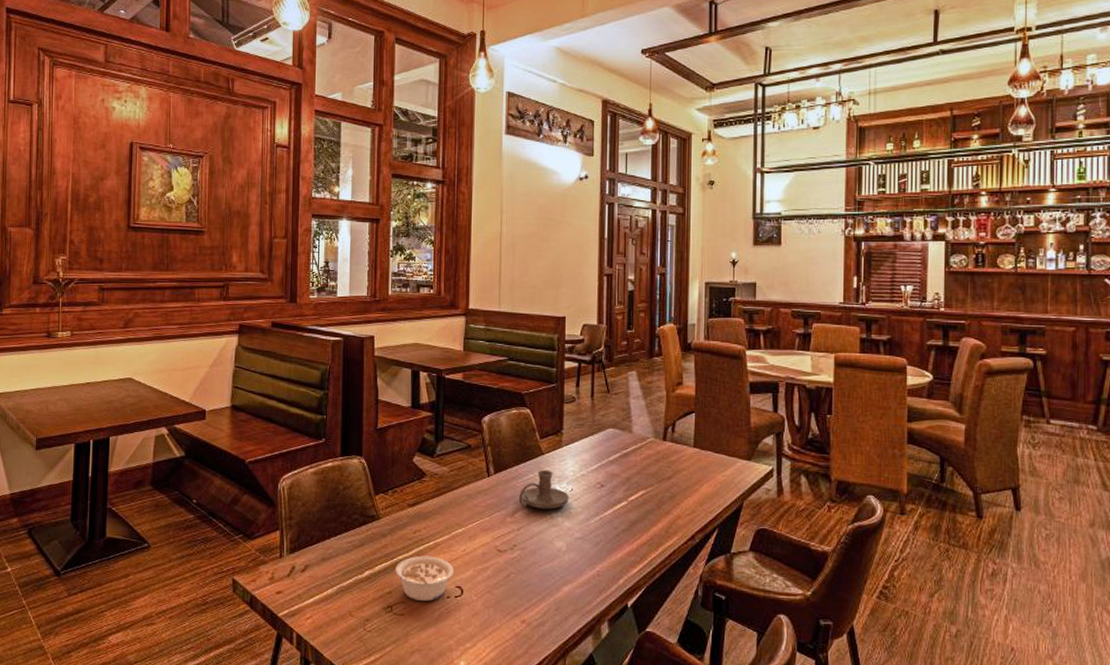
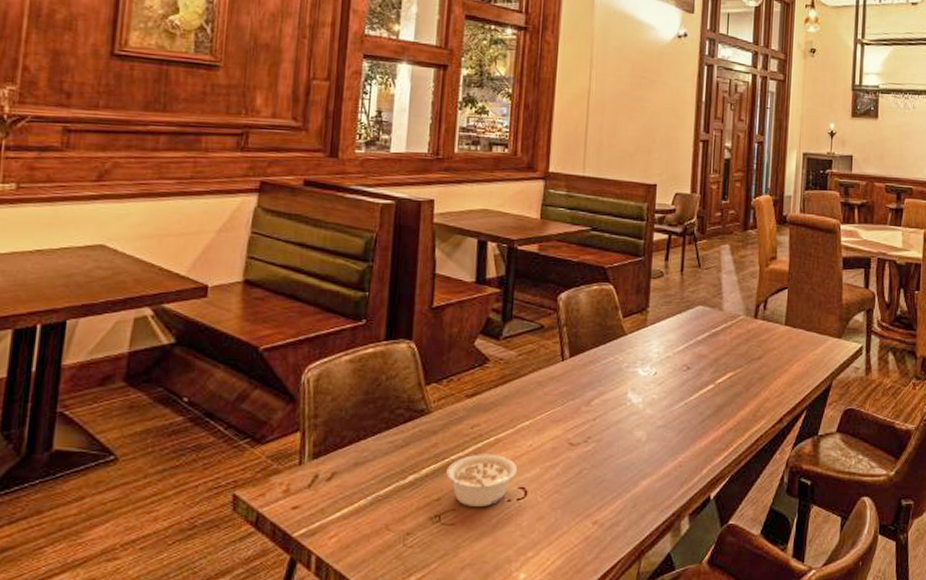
candle holder: present [519,469,569,509] -> none [596,352,652,396]

